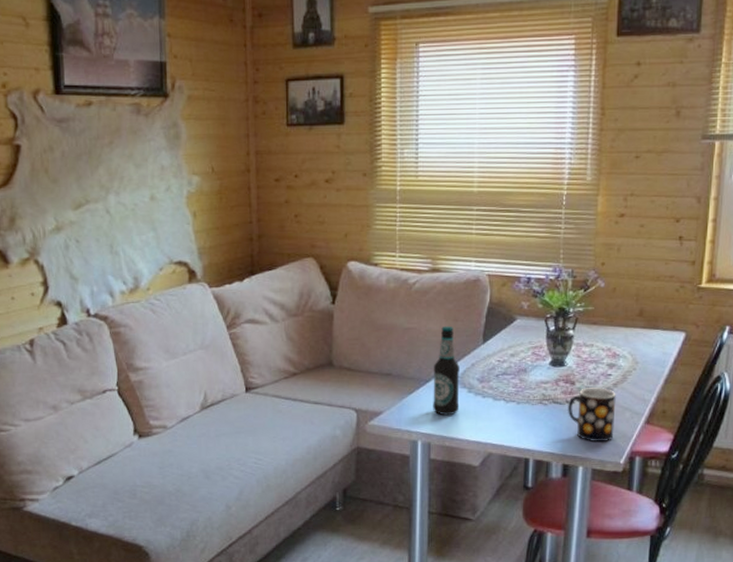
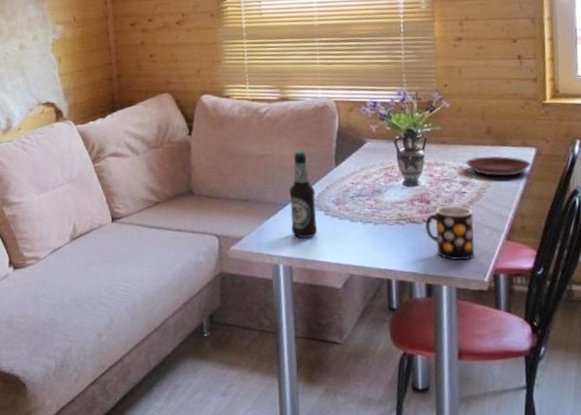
plate: none [615,338,679,360] -> present [465,155,531,177]

